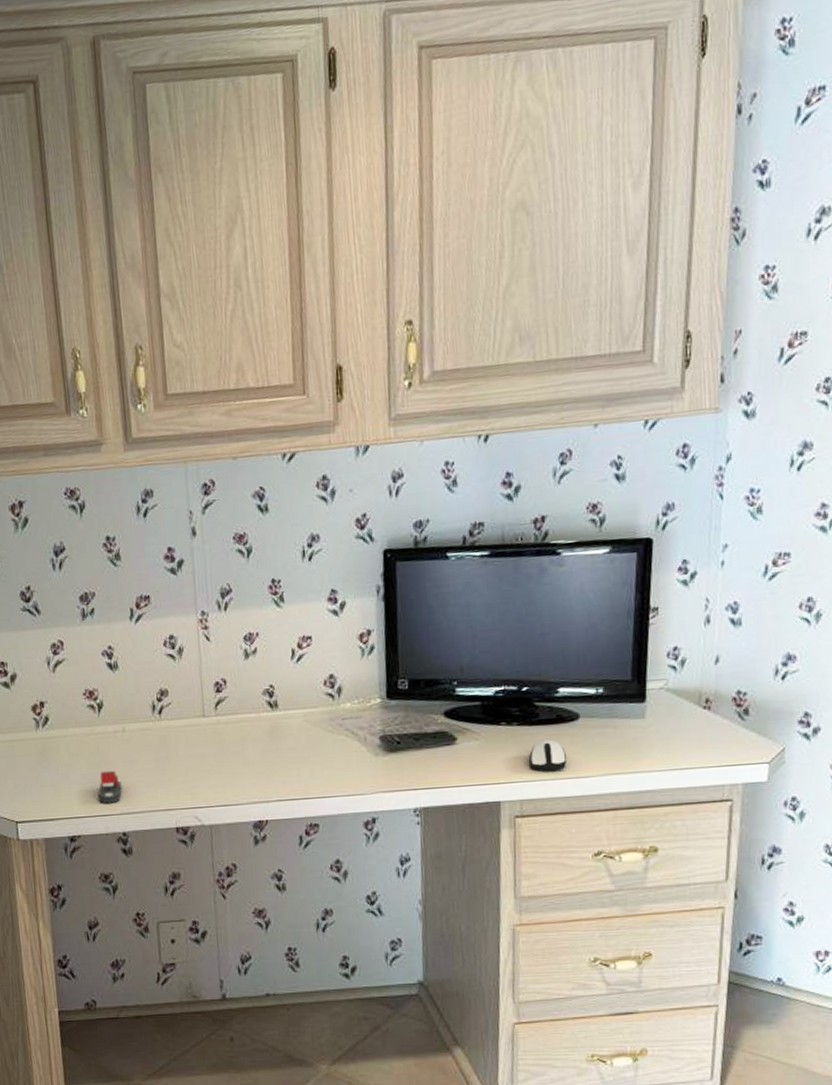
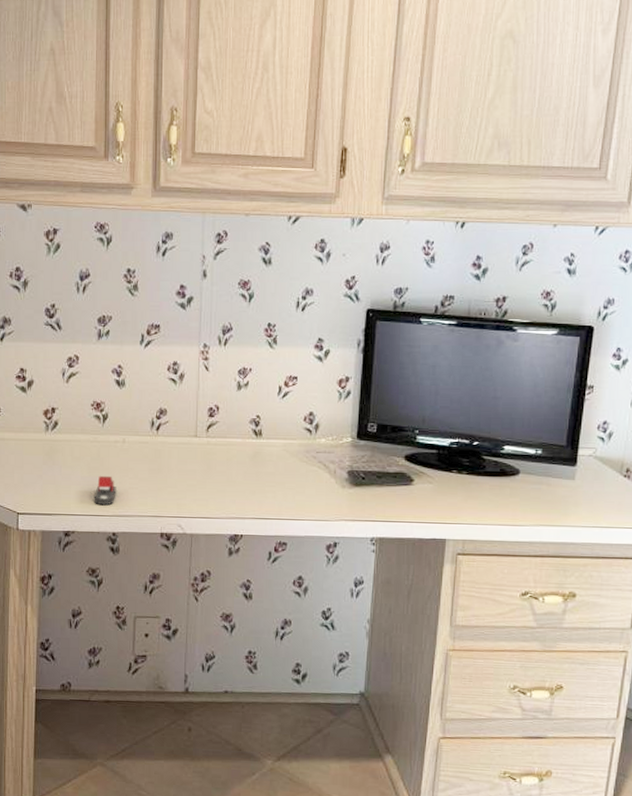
computer mouse: present [528,739,568,771] -> none [473,489,506,517]

